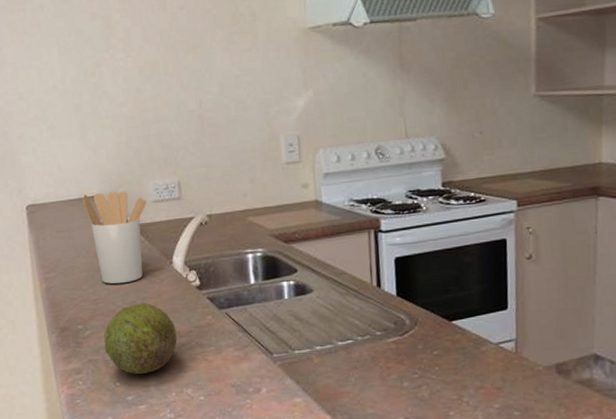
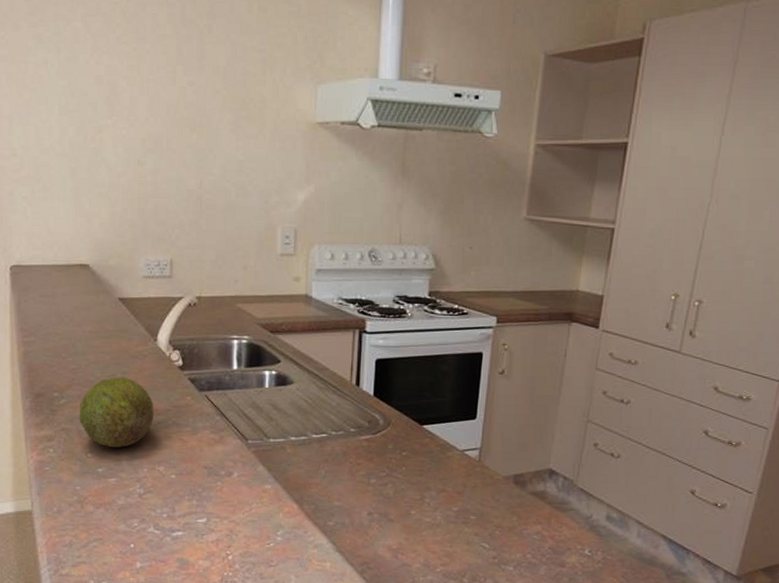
utensil holder: present [83,191,147,284] -> none [71,262,137,356]

